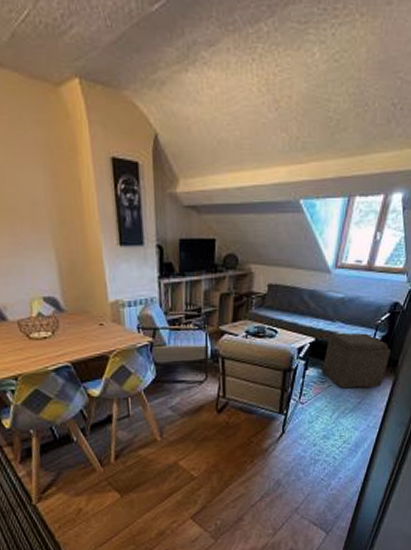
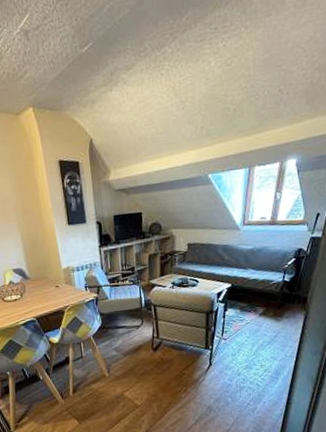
ottoman: present [322,333,392,389] -> none [239,276,300,325]

